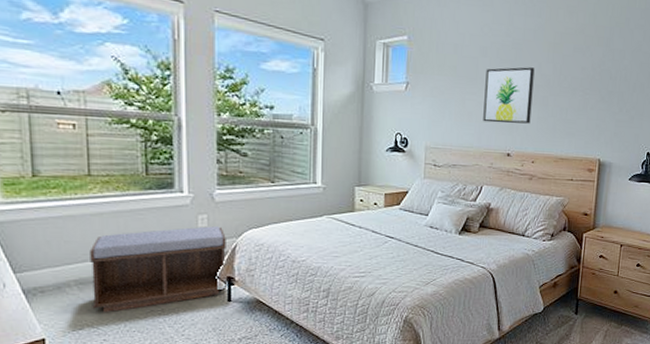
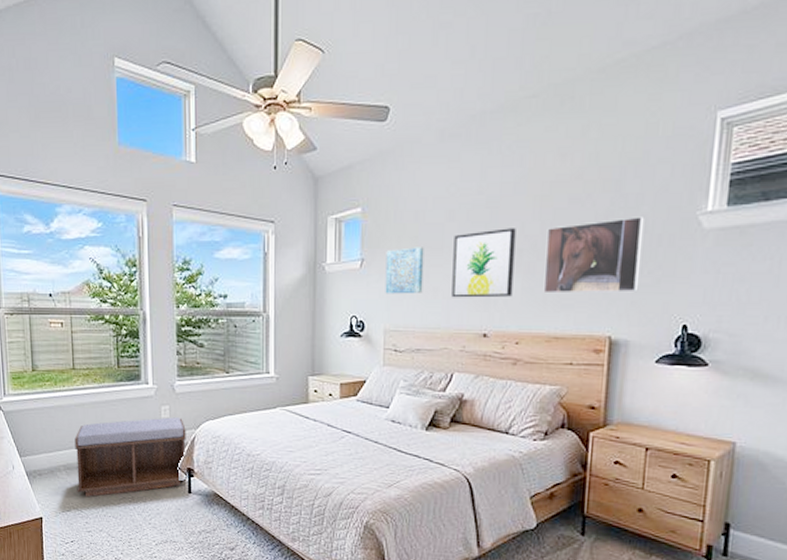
wall art: none [427,75,462,117] -> present [385,247,424,294]
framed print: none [553,67,625,126] -> present [543,217,645,294]

